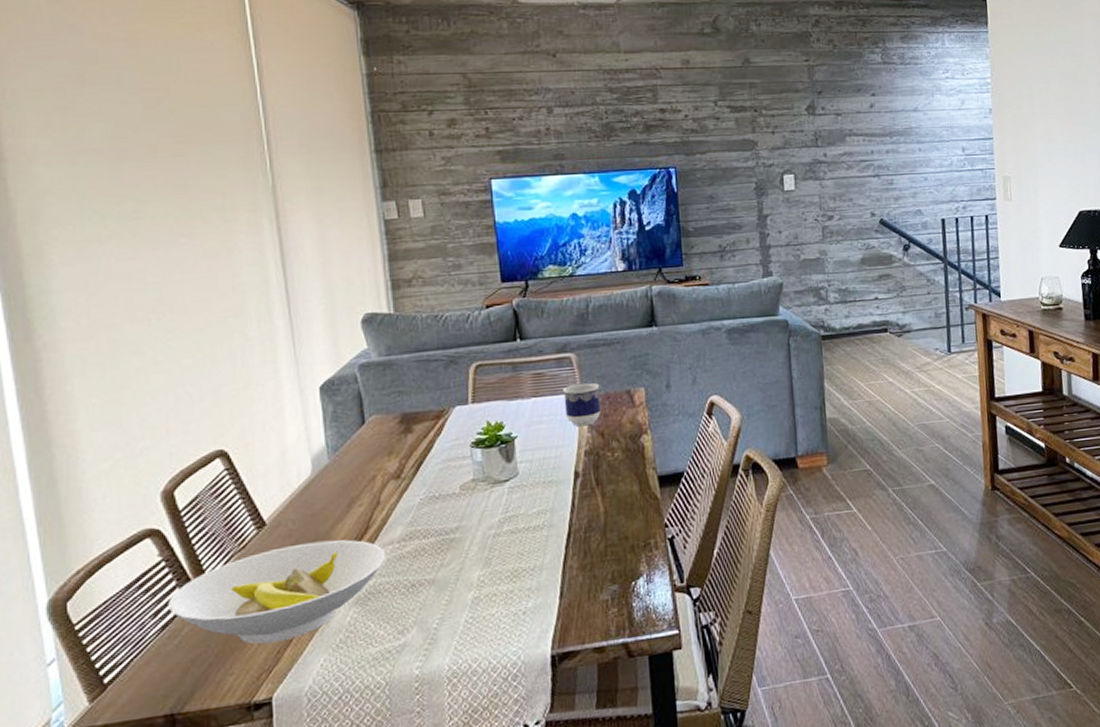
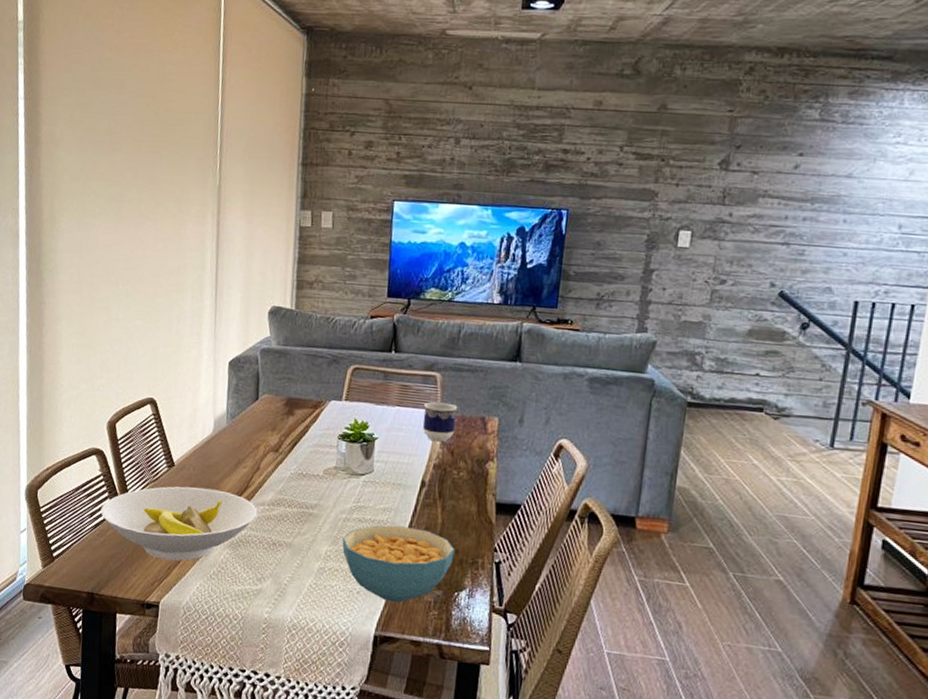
cereal bowl: none [495,523,624,614] -> present [342,525,455,603]

